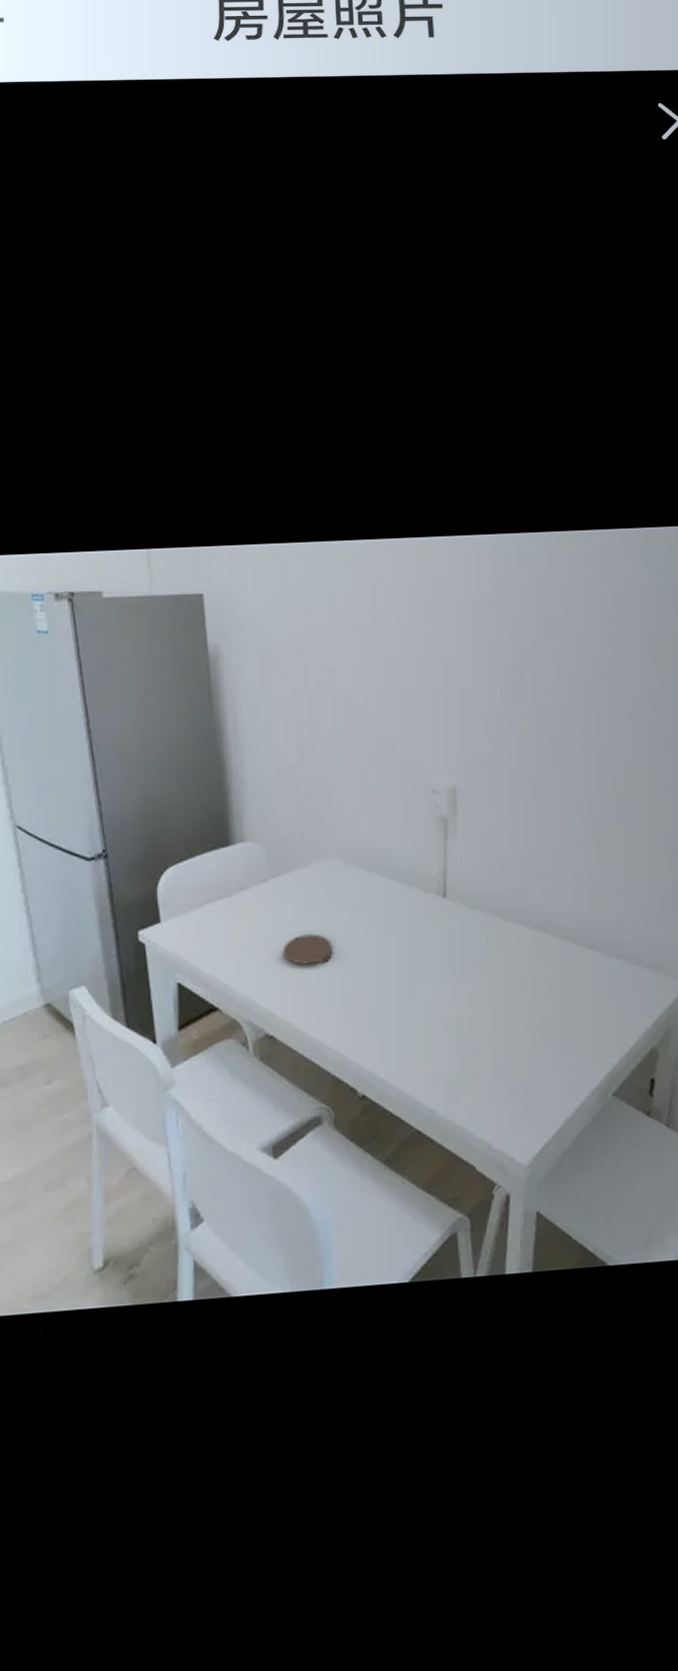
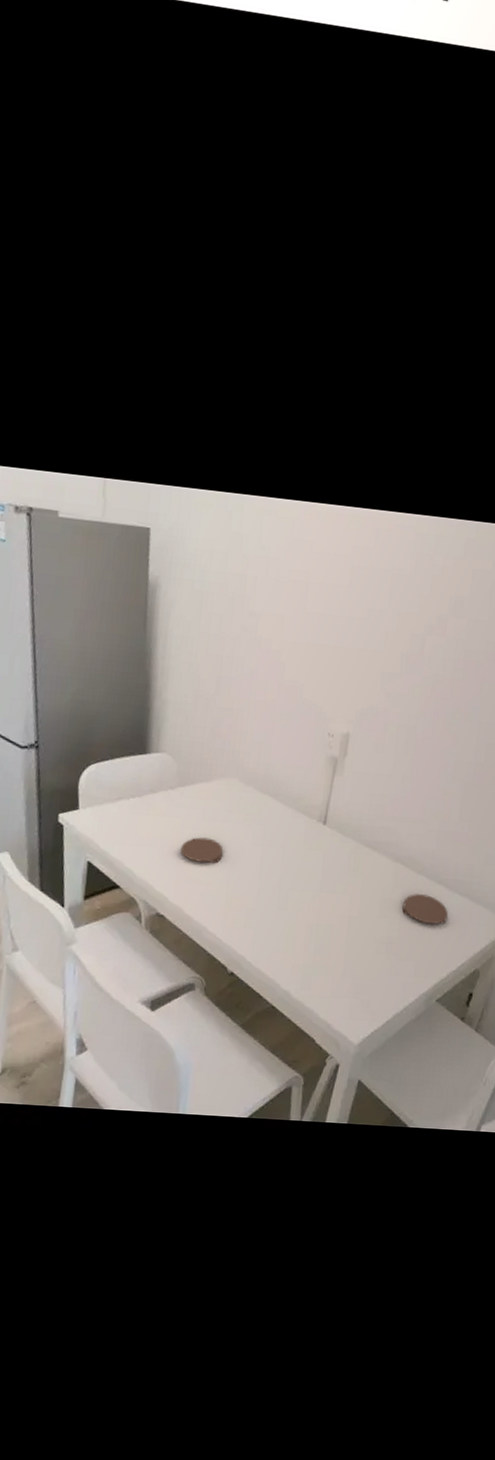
coaster: none [551,964,608,1000] -> present [402,894,449,925]

